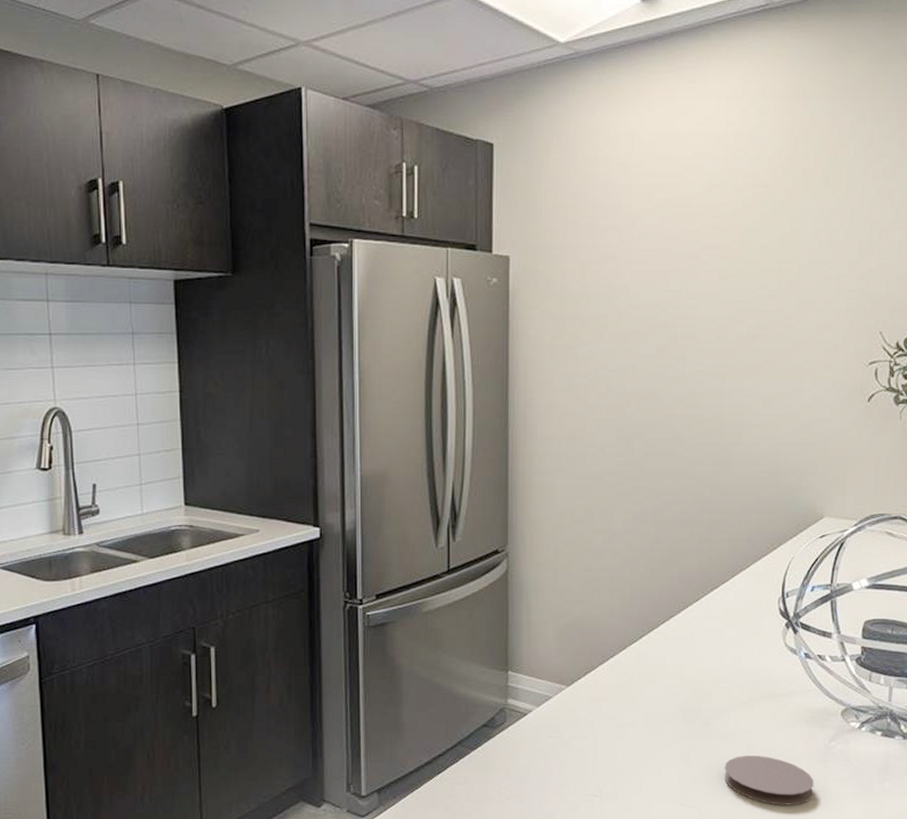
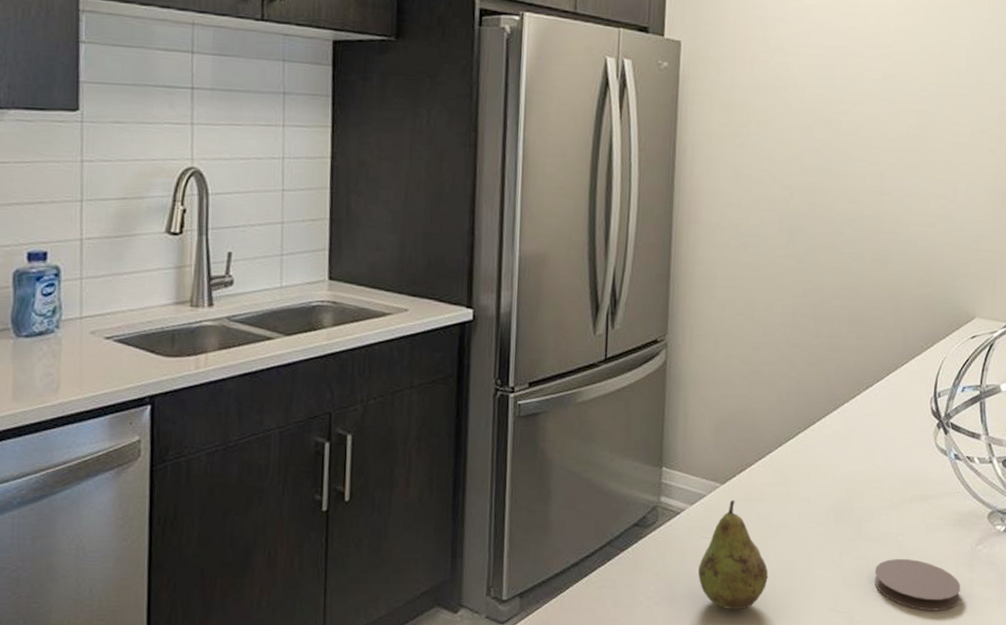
fruit: none [548,701,617,805] -> present [698,500,769,610]

